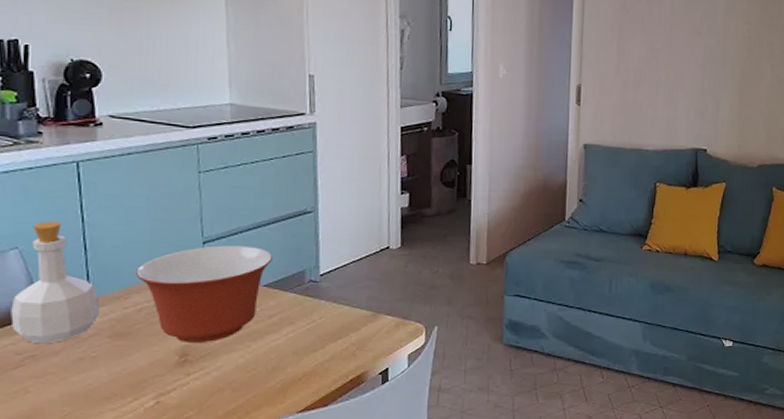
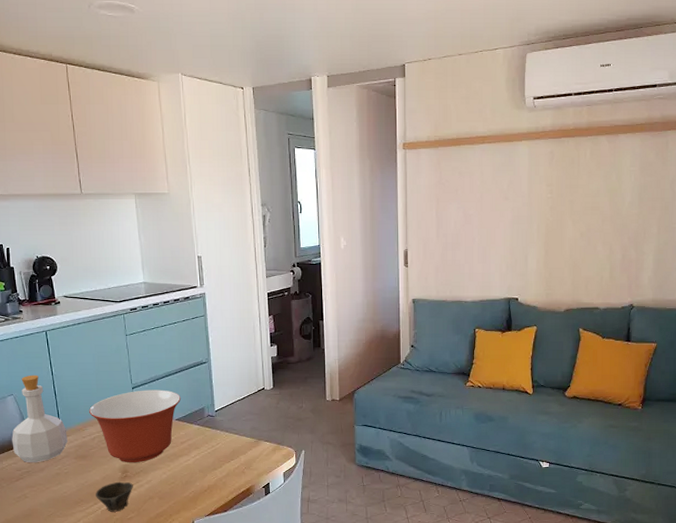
cup: none [137,368,195,410] -> present [96,481,133,512]

